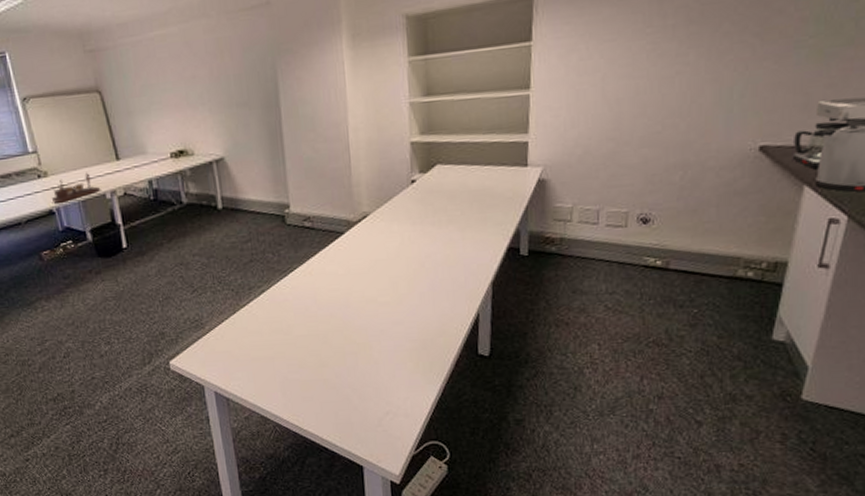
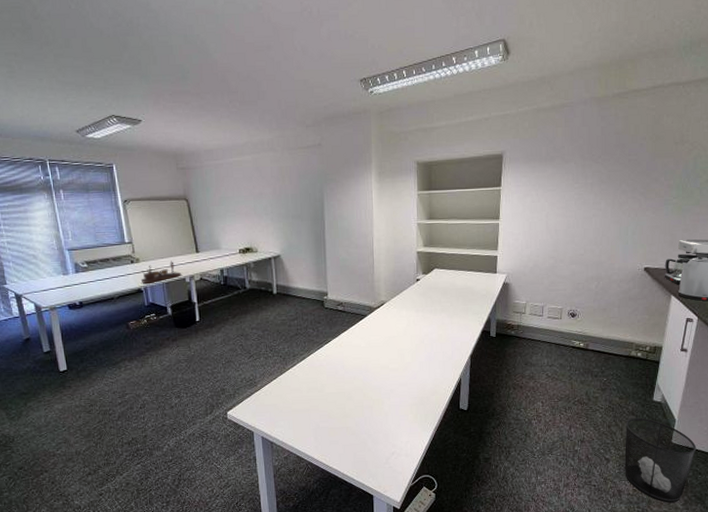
waste bin: none [726,364,842,483] -> present [625,417,697,503]

